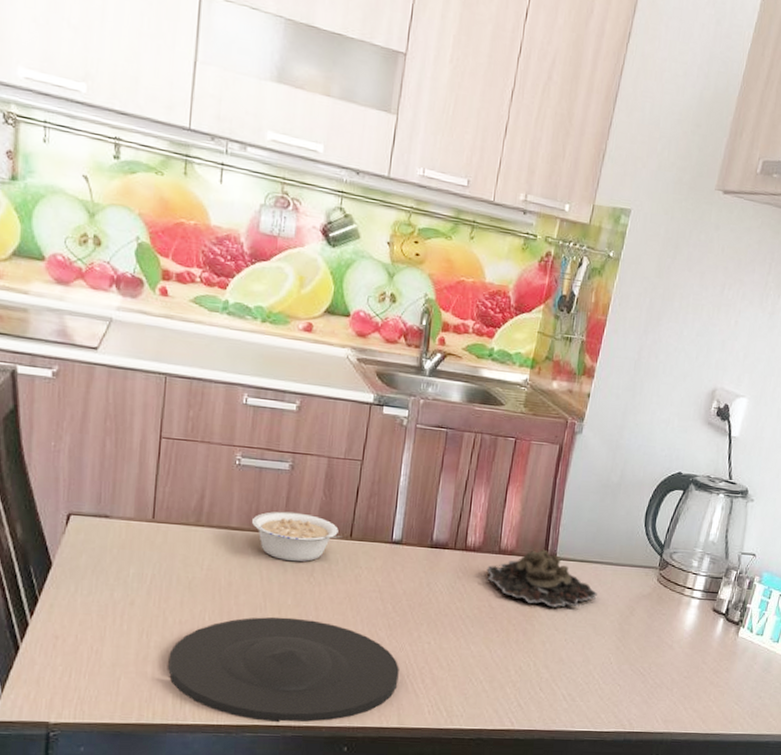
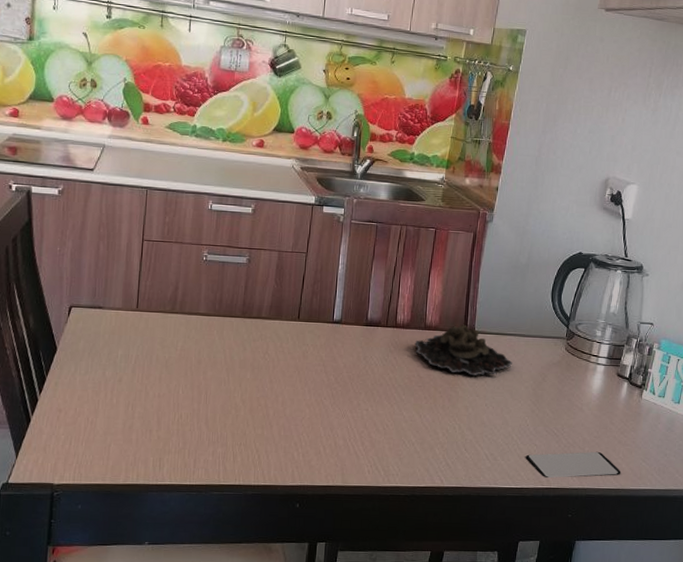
plate: present [168,616,399,723] -> none [149,389,342,483]
legume: present [252,511,344,562] -> none [217,298,292,342]
smartphone: none [607,693,711,722] -> present [525,451,621,479]

